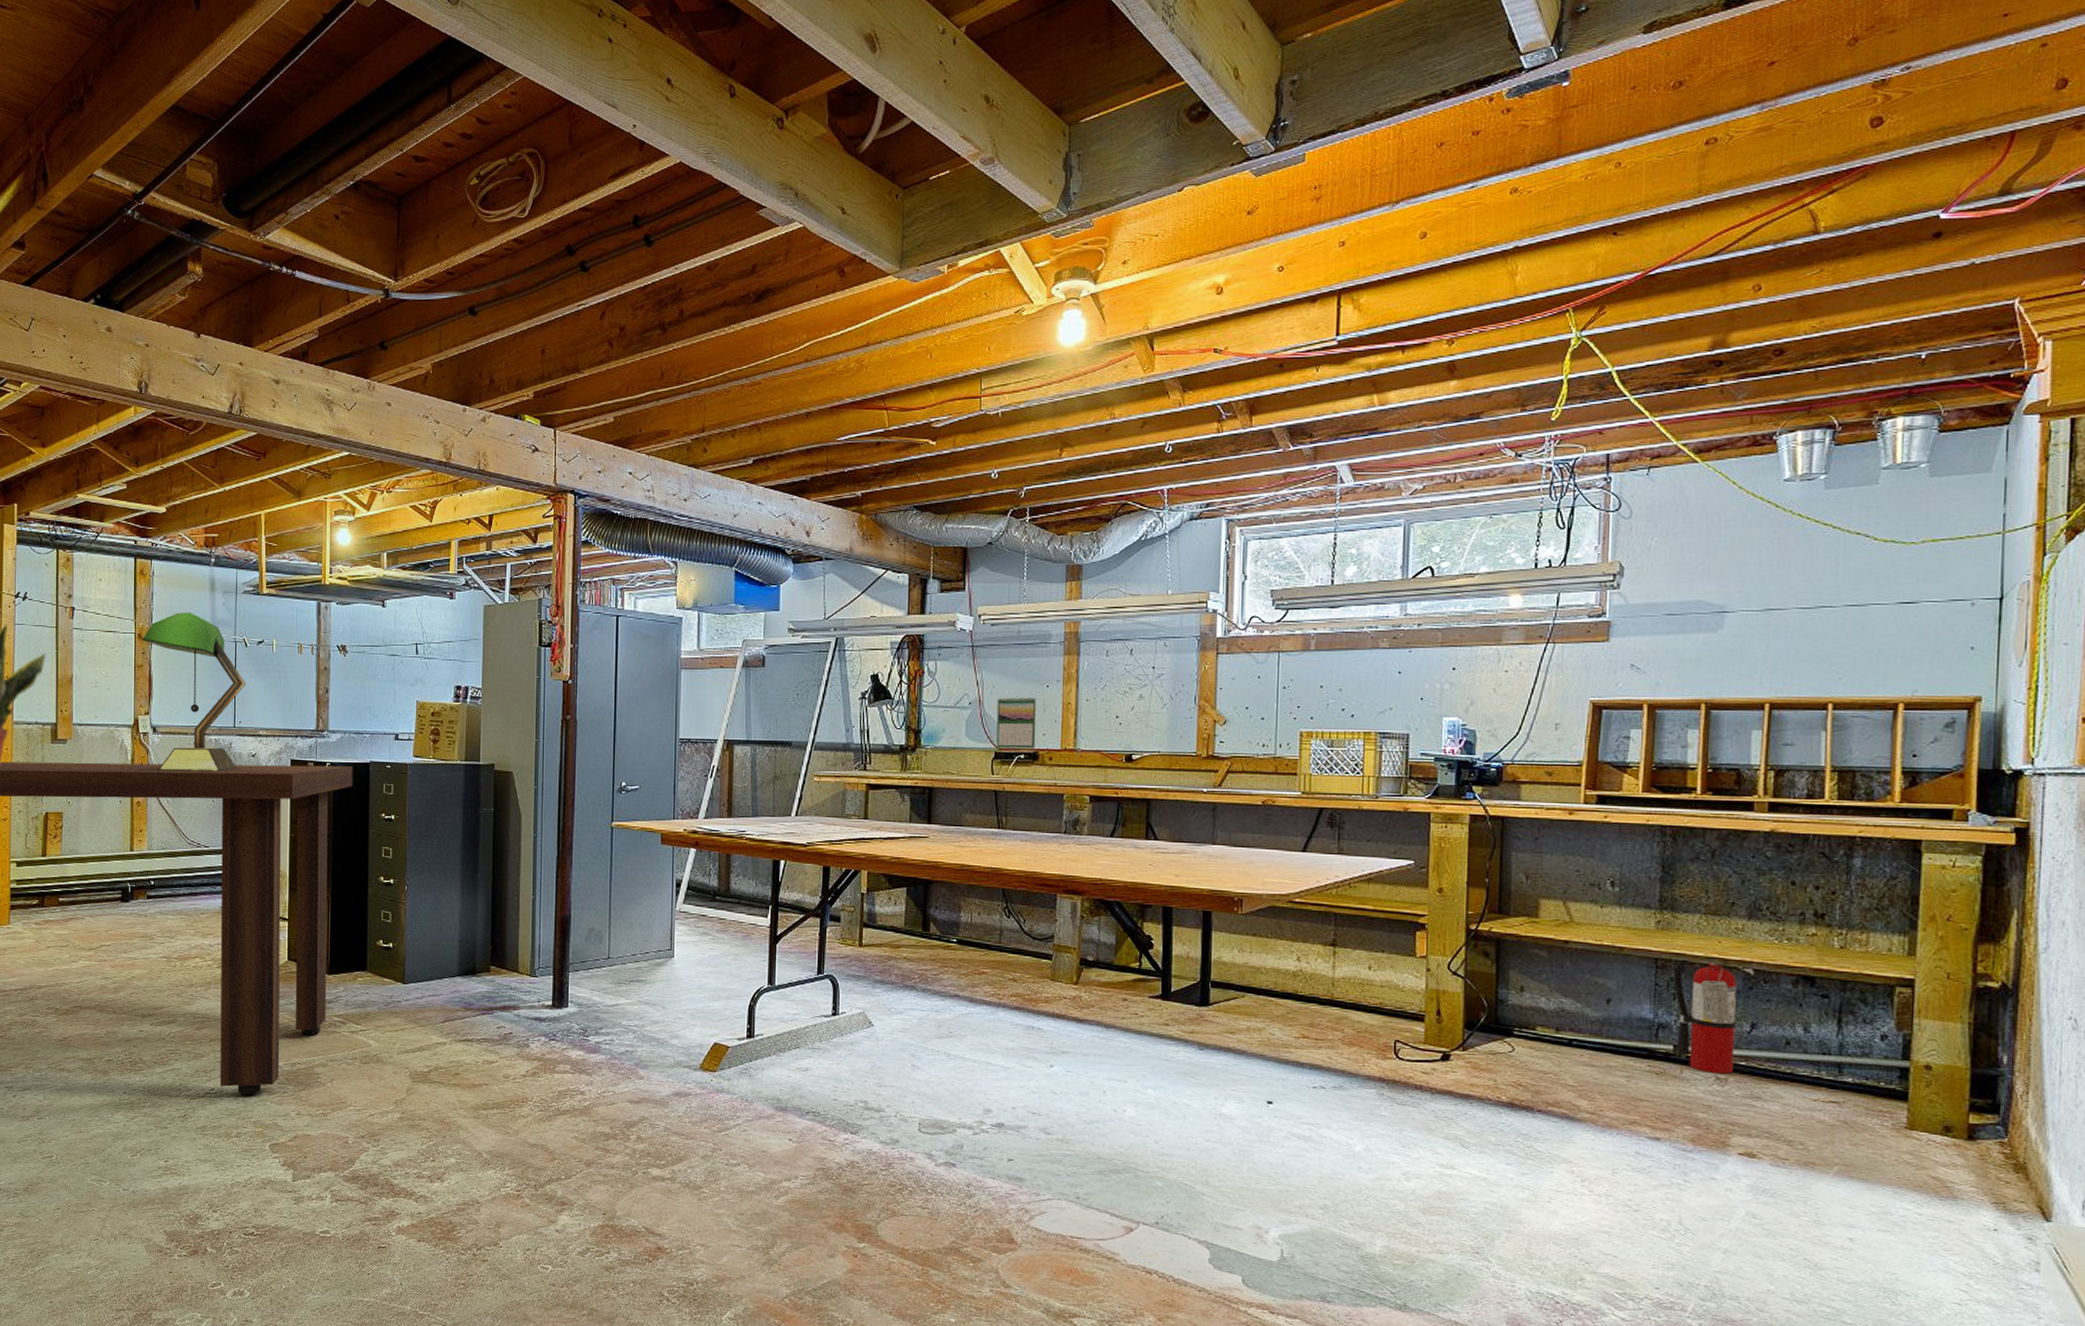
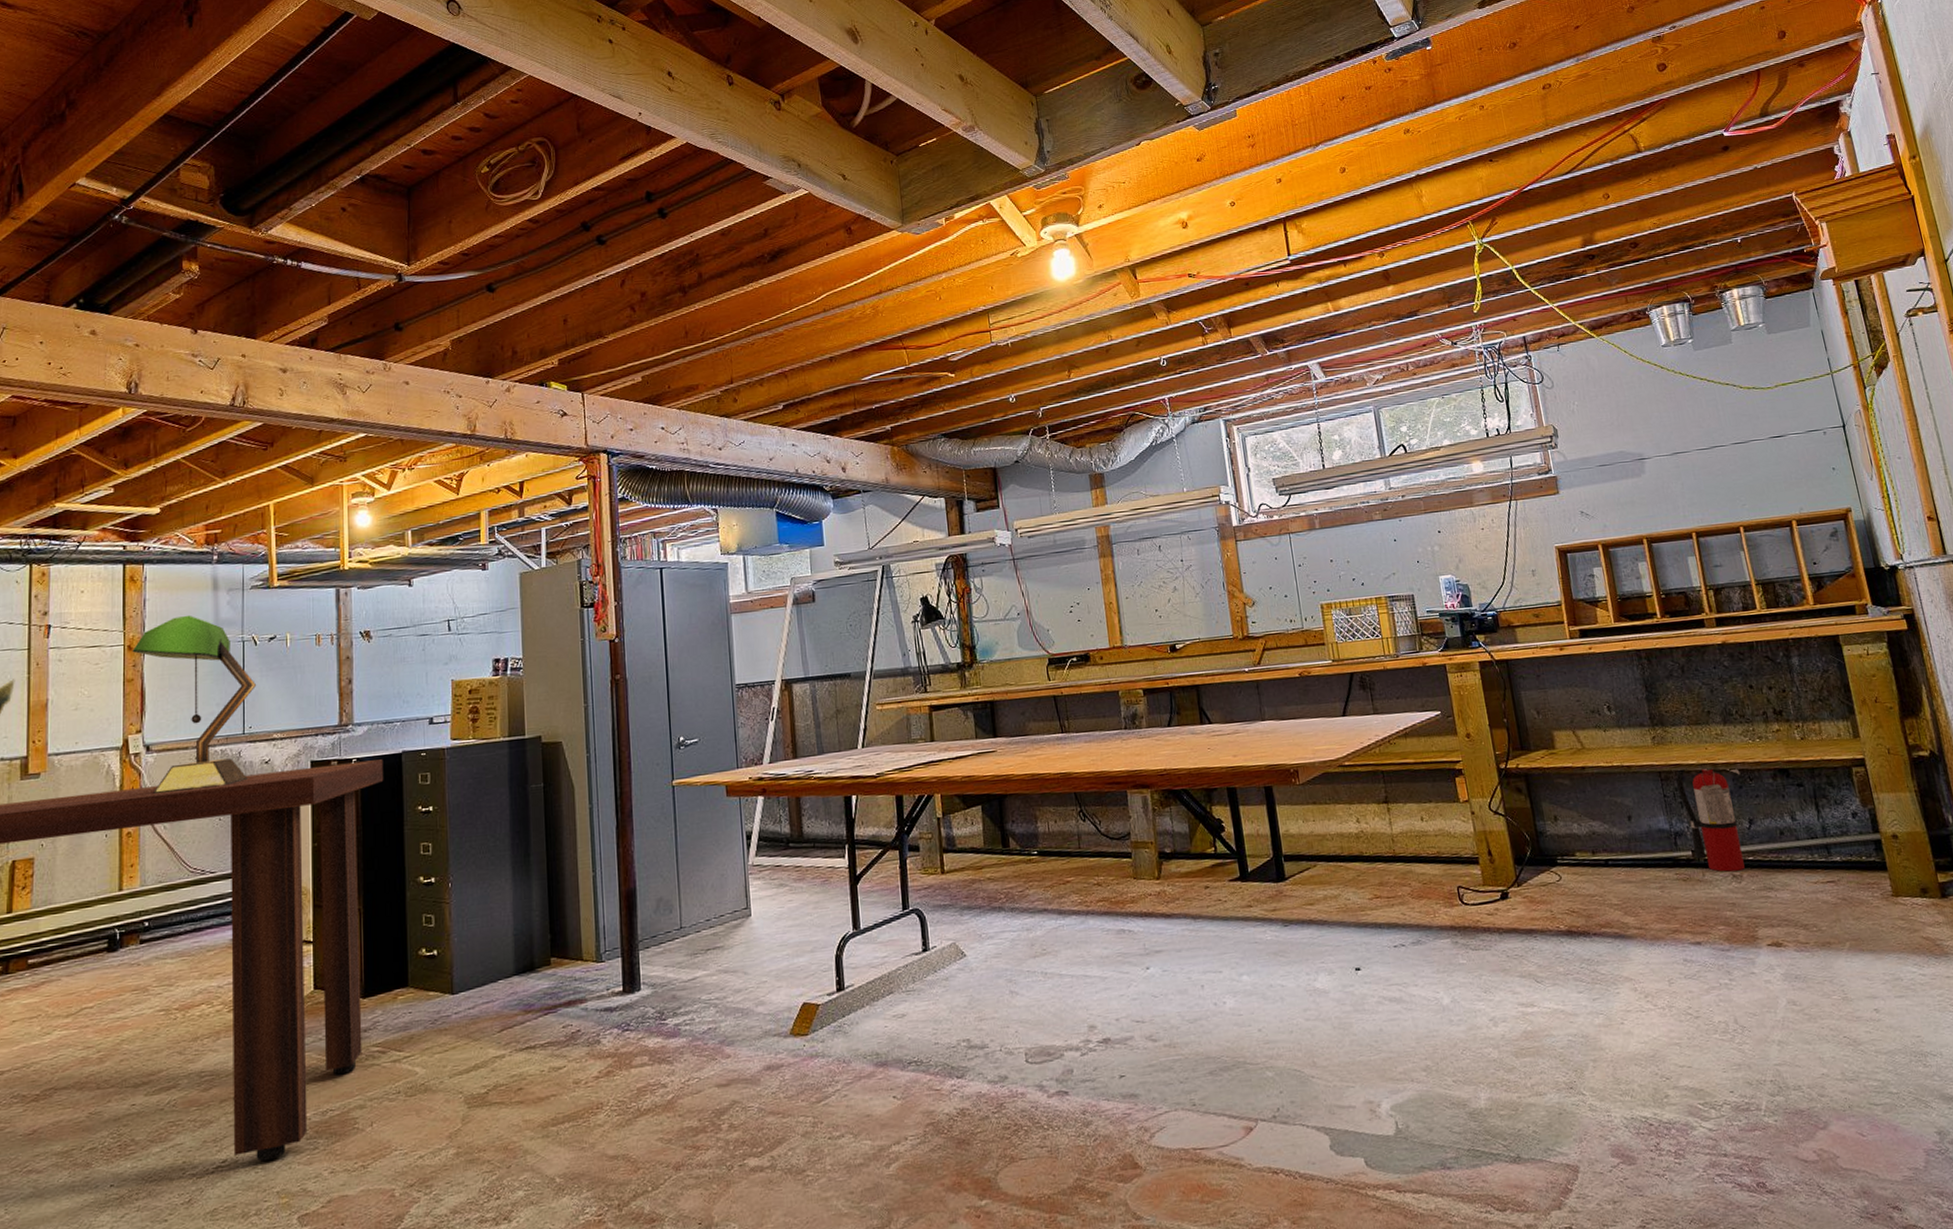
calendar: present [996,696,1037,749] -> none [1043,600,1086,654]

